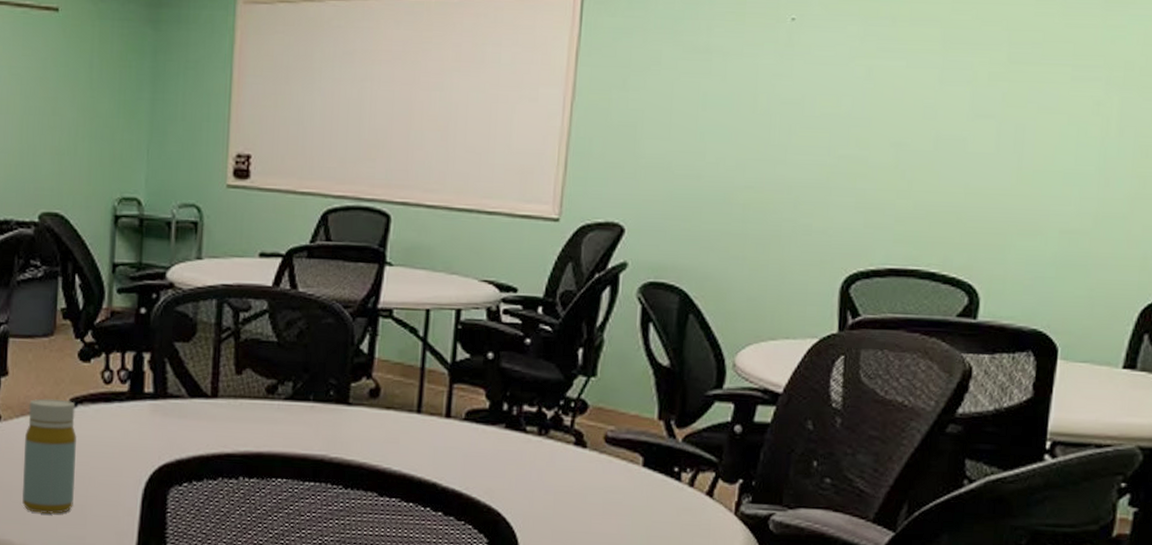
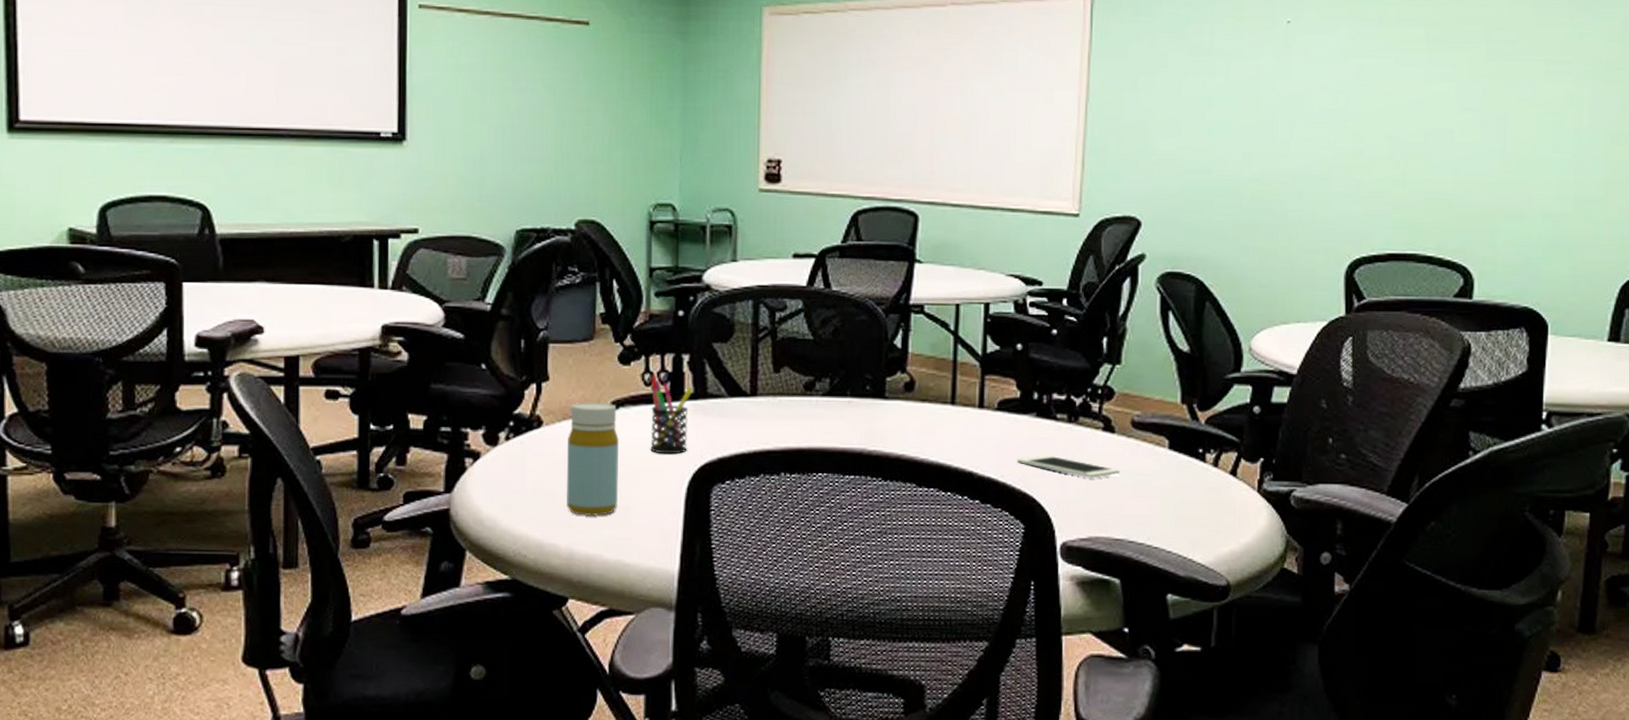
pen holder: none [108,373,154,455] -> present [650,375,694,454]
cell phone: none [482,468,590,494] -> present [1016,455,1120,478]

